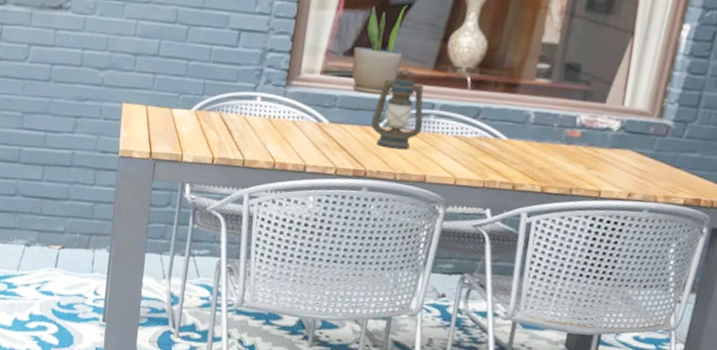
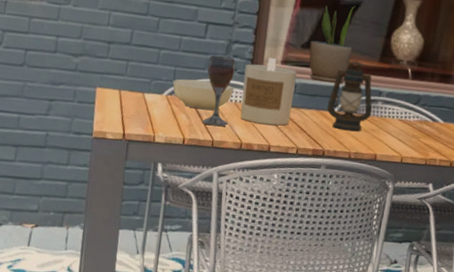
bowl: none [201,92,269,127] -> present [172,79,235,110]
cup: none [232,65,270,145] -> present [202,55,236,127]
candle: none [274,67,339,143] -> present [240,58,298,126]

